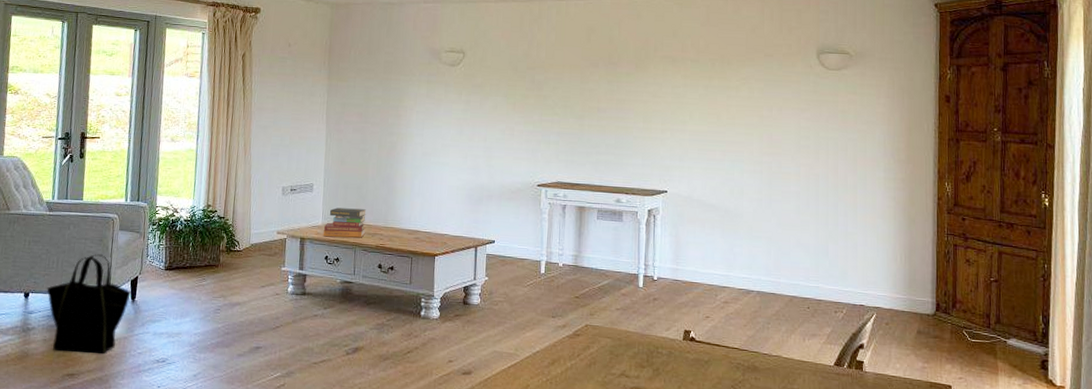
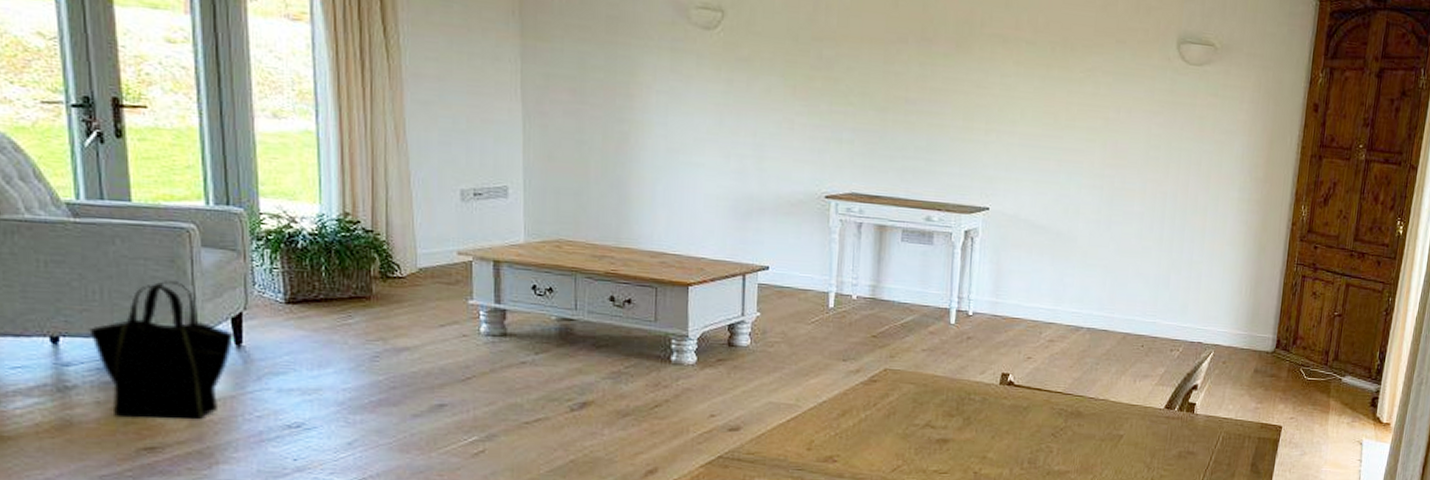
books: present [323,207,367,238] -> none [527,220,589,262]

